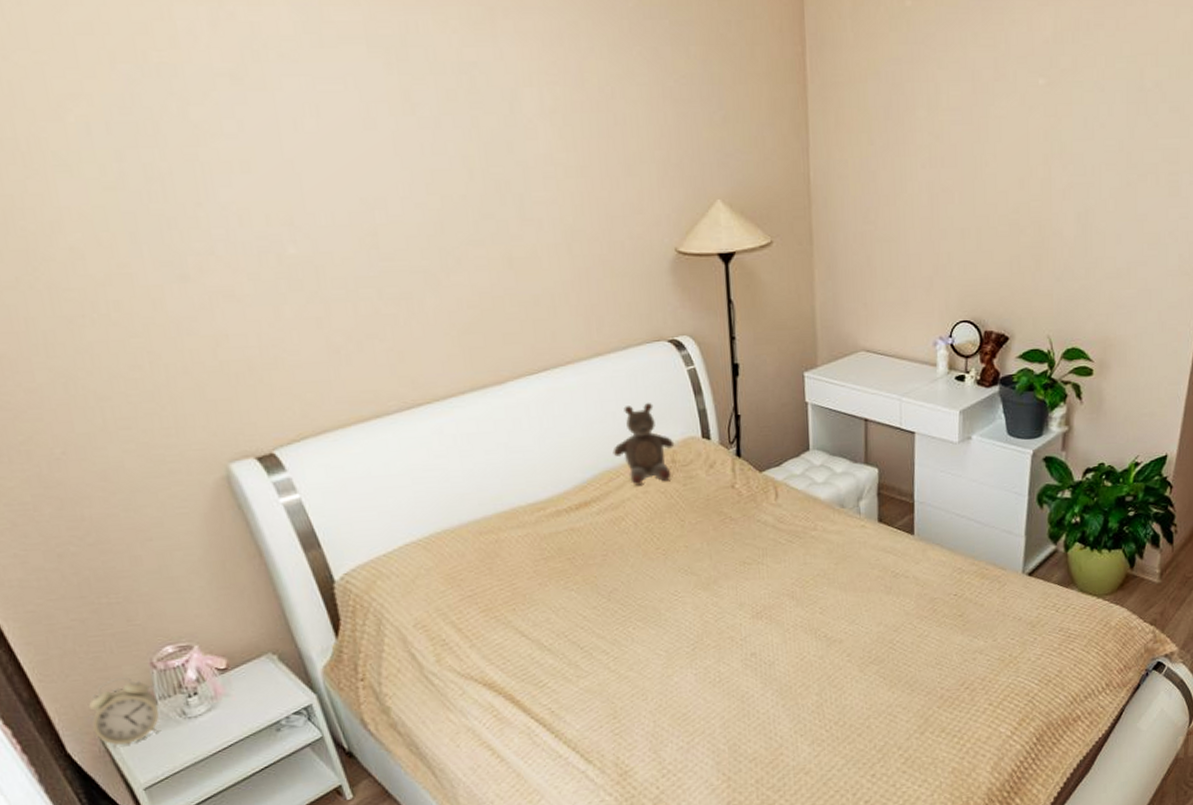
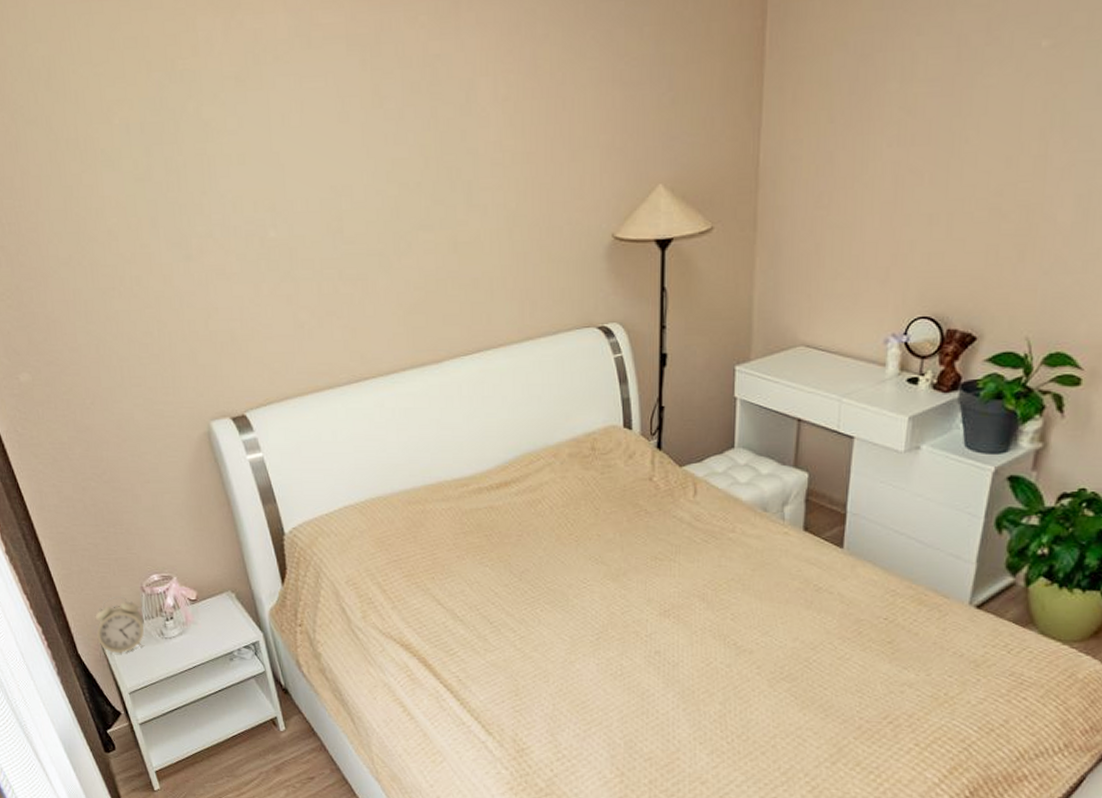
stuffed bear: present [612,403,675,486] -> none [535,389,596,470]

